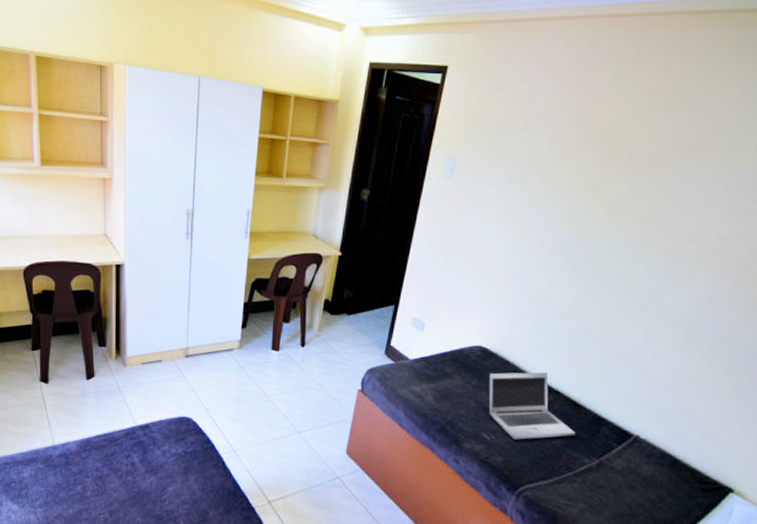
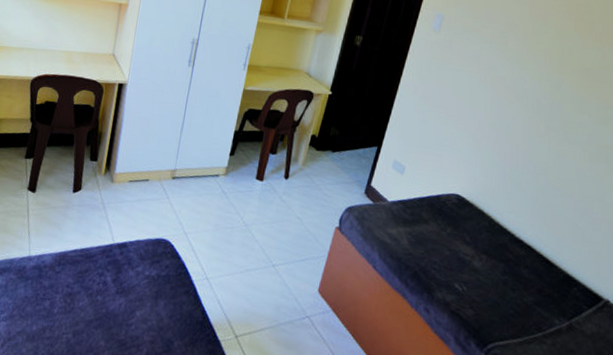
laptop: present [488,372,575,440] -> none [462,222,546,295]

